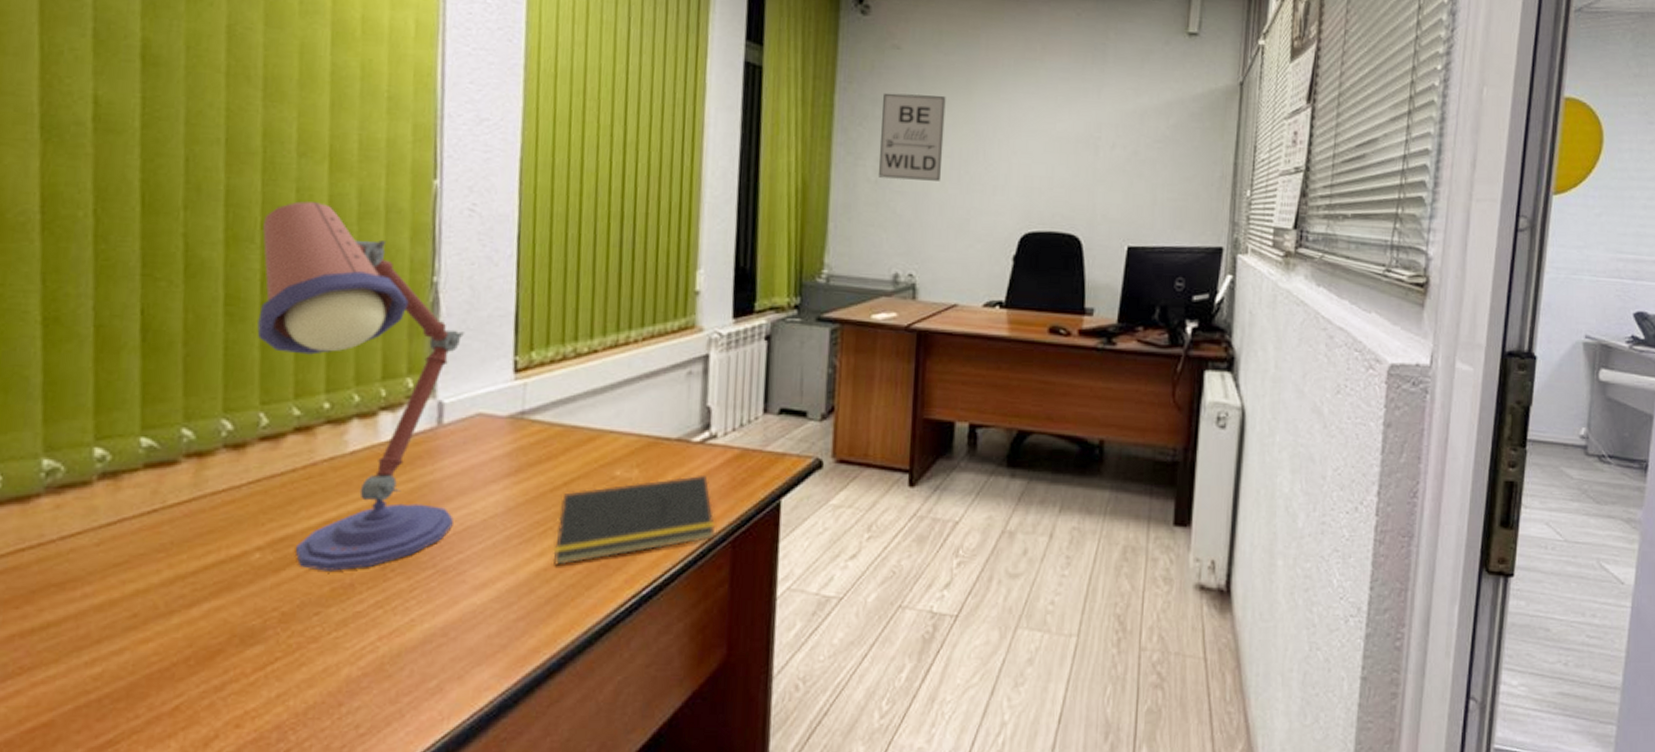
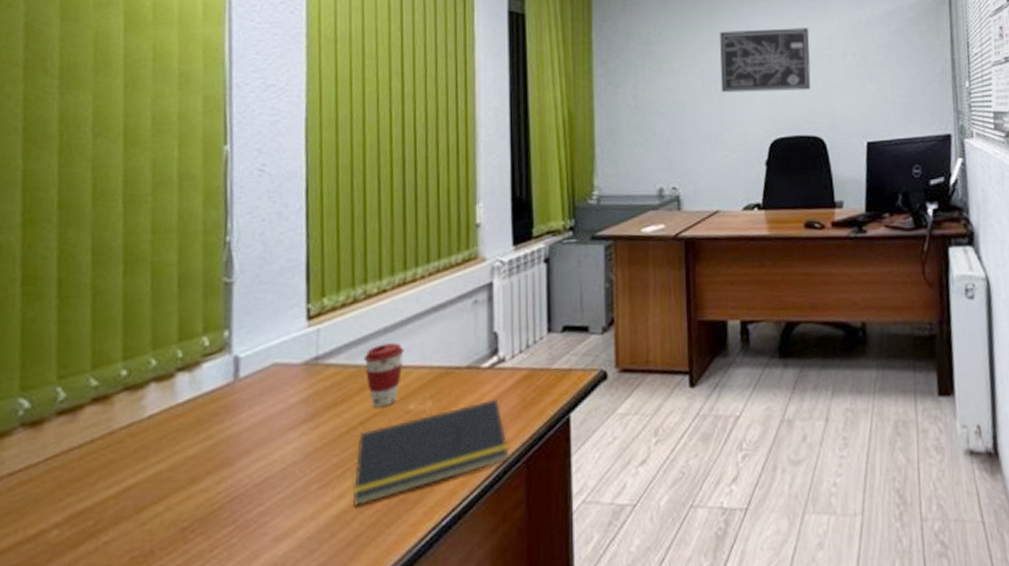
desk lamp: present [257,201,466,571] -> none [54,178,259,541]
coffee cup: none [570,406,613,470] -> present [363,342,404,408]
wall art: present [877,92,946,181] -> none [635,24,694,103]
wall art: none [971,106,1077,183] -> present [718,26,811,93]

